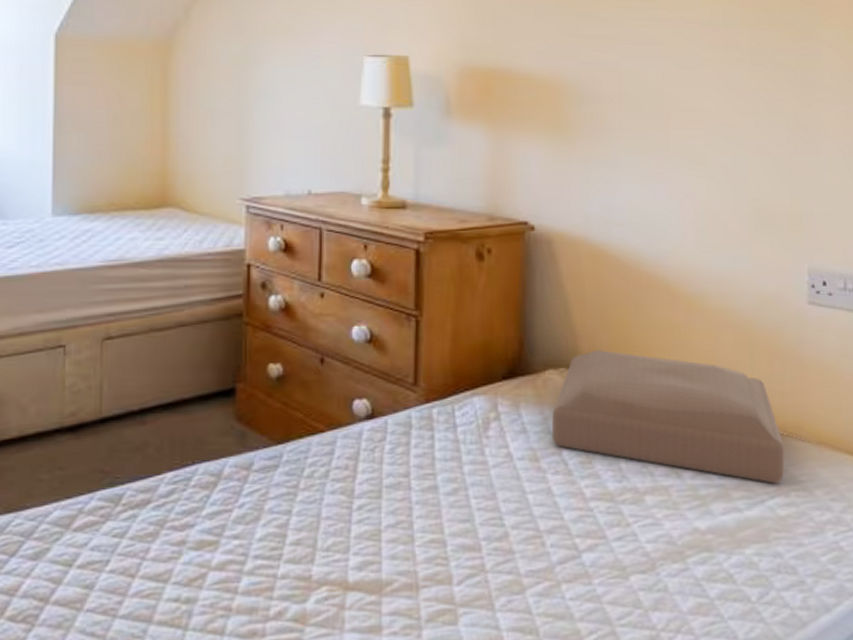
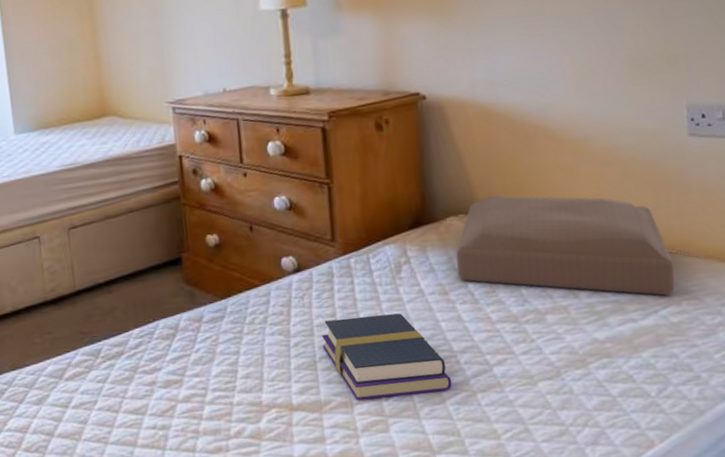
book: none [390,479,535,582] -> present [321,313,452,400]

